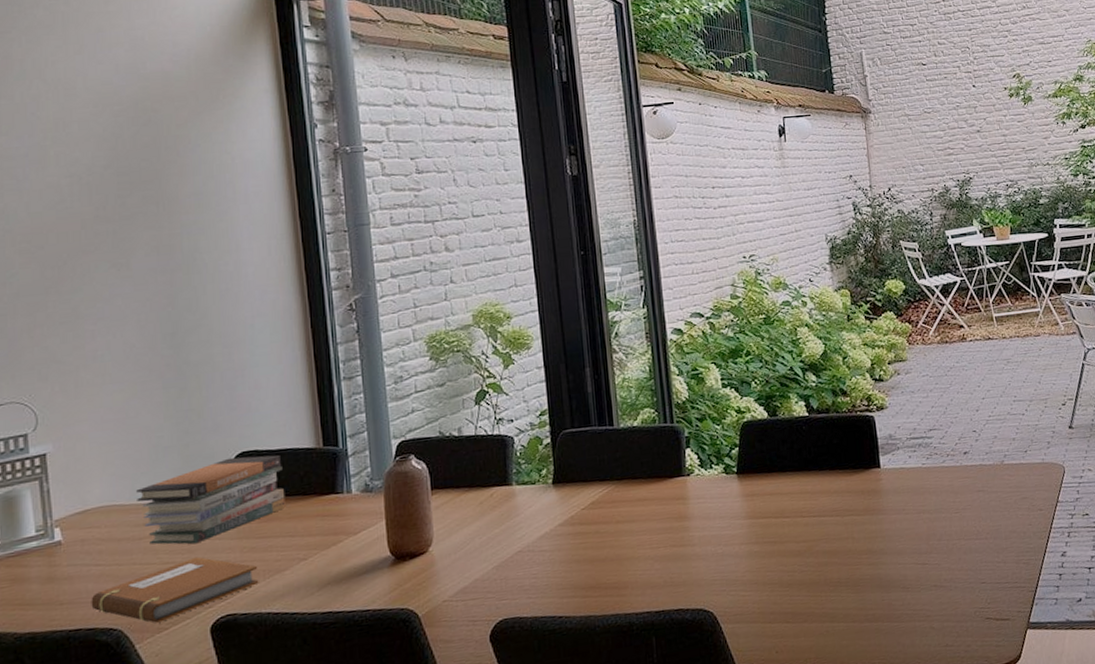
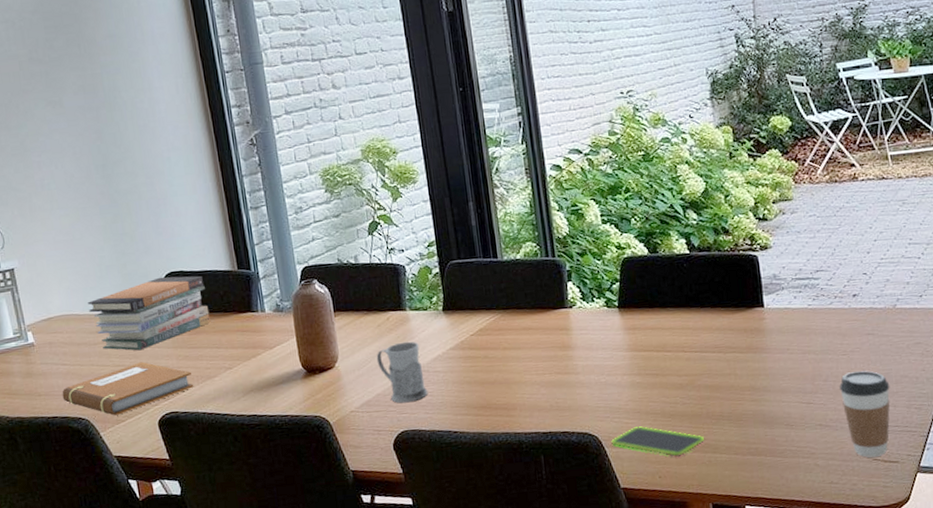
mug: none [476,518,532,589] -> present [376,341,429,403]
smartphone: none [727,598,822,630] -> present [611,426,704,458]
coffee cup: none [953,527,1001,617] -> present [839,370,890,458]

